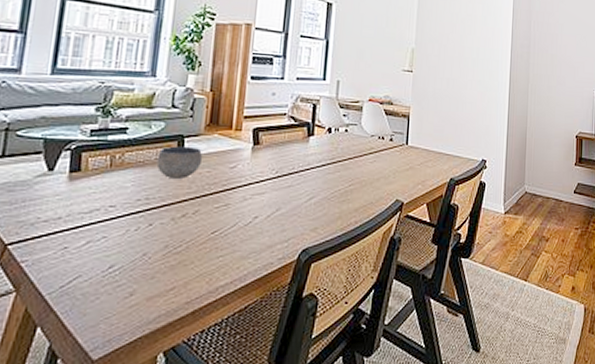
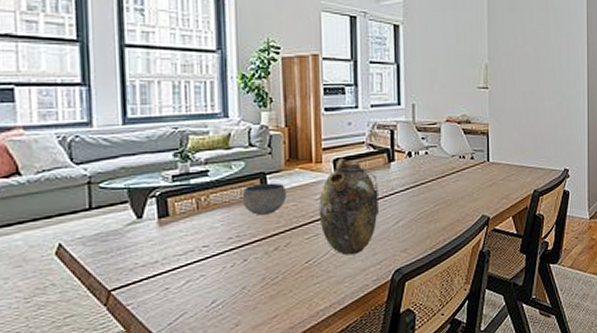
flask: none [231,127,295,229] -> present [319,157,378,256]

